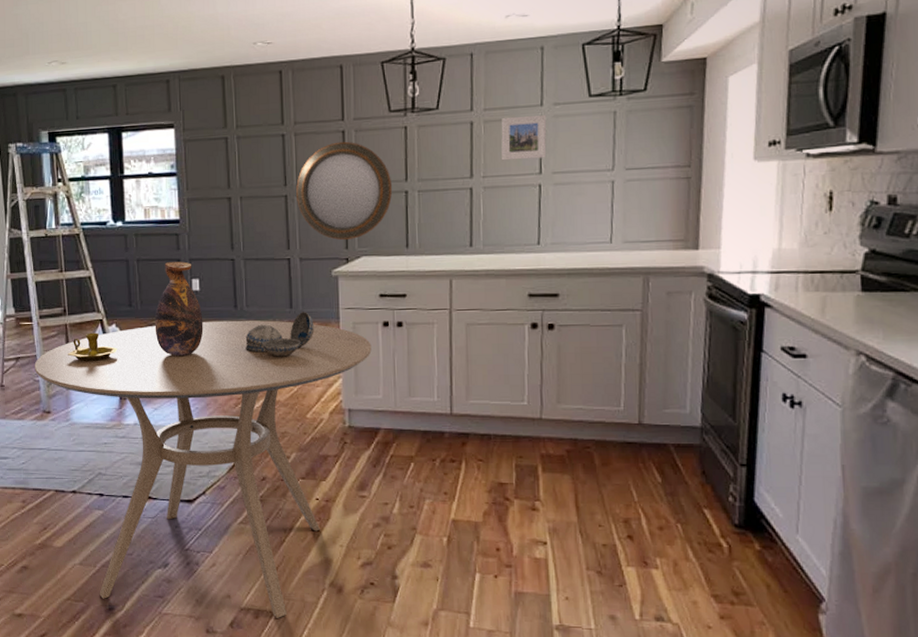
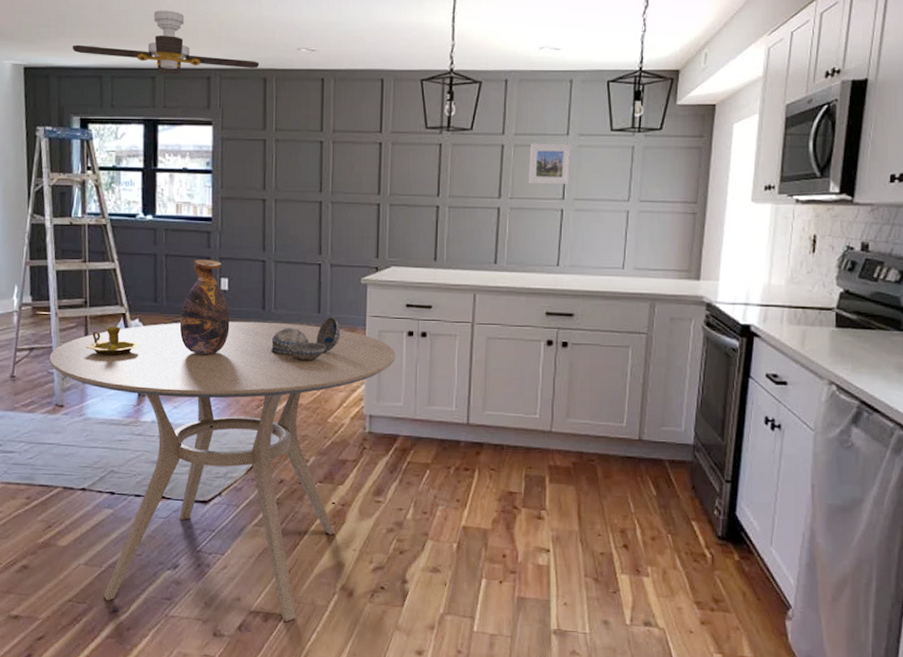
ceiling fan: none [36,17,217,82] -> present [72,10,260,75]
home mirror: present [296,141,393,241] -> none [331,153,425,250]

